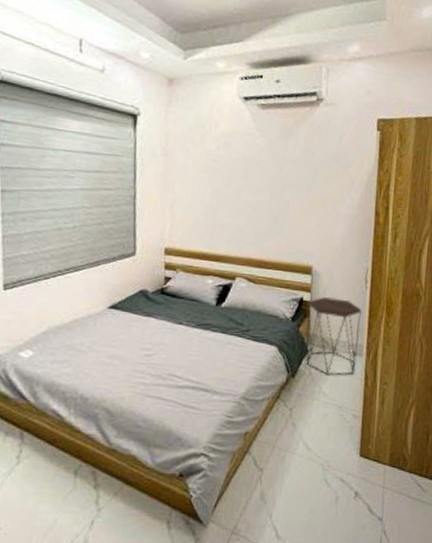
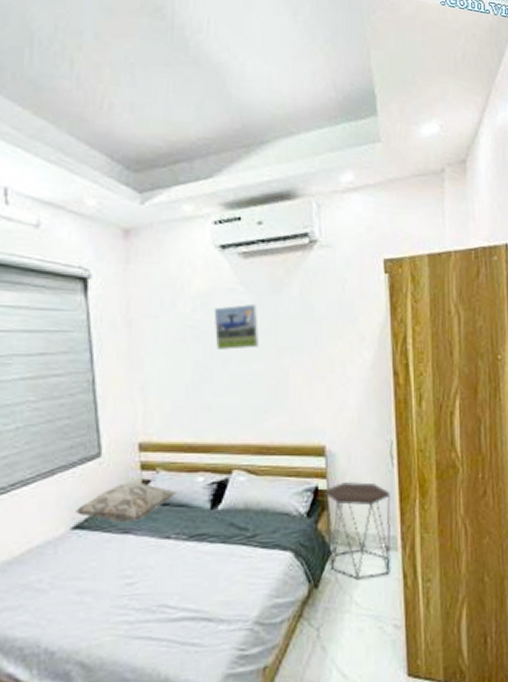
decorative pillow: none [112,277,191,308] -> present [75,482,177,523]
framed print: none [232,146,269,183] -> present [213,303,259,350]

